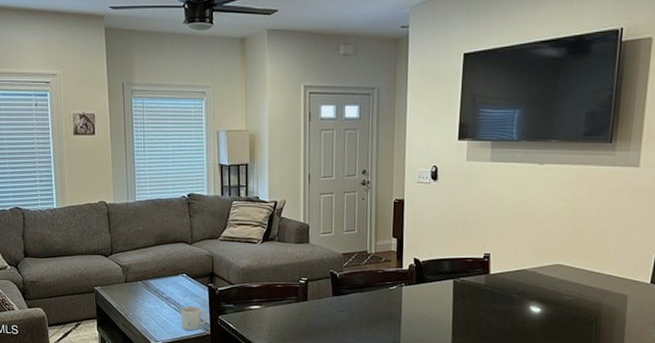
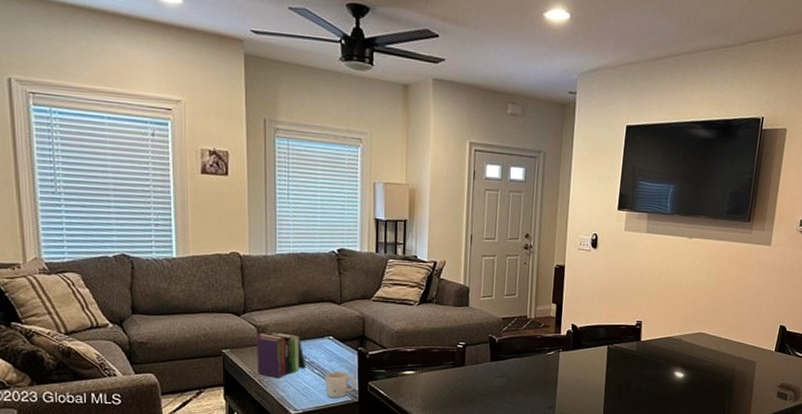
books: none [122,271,164,312] -> present [256,333,307,378]

